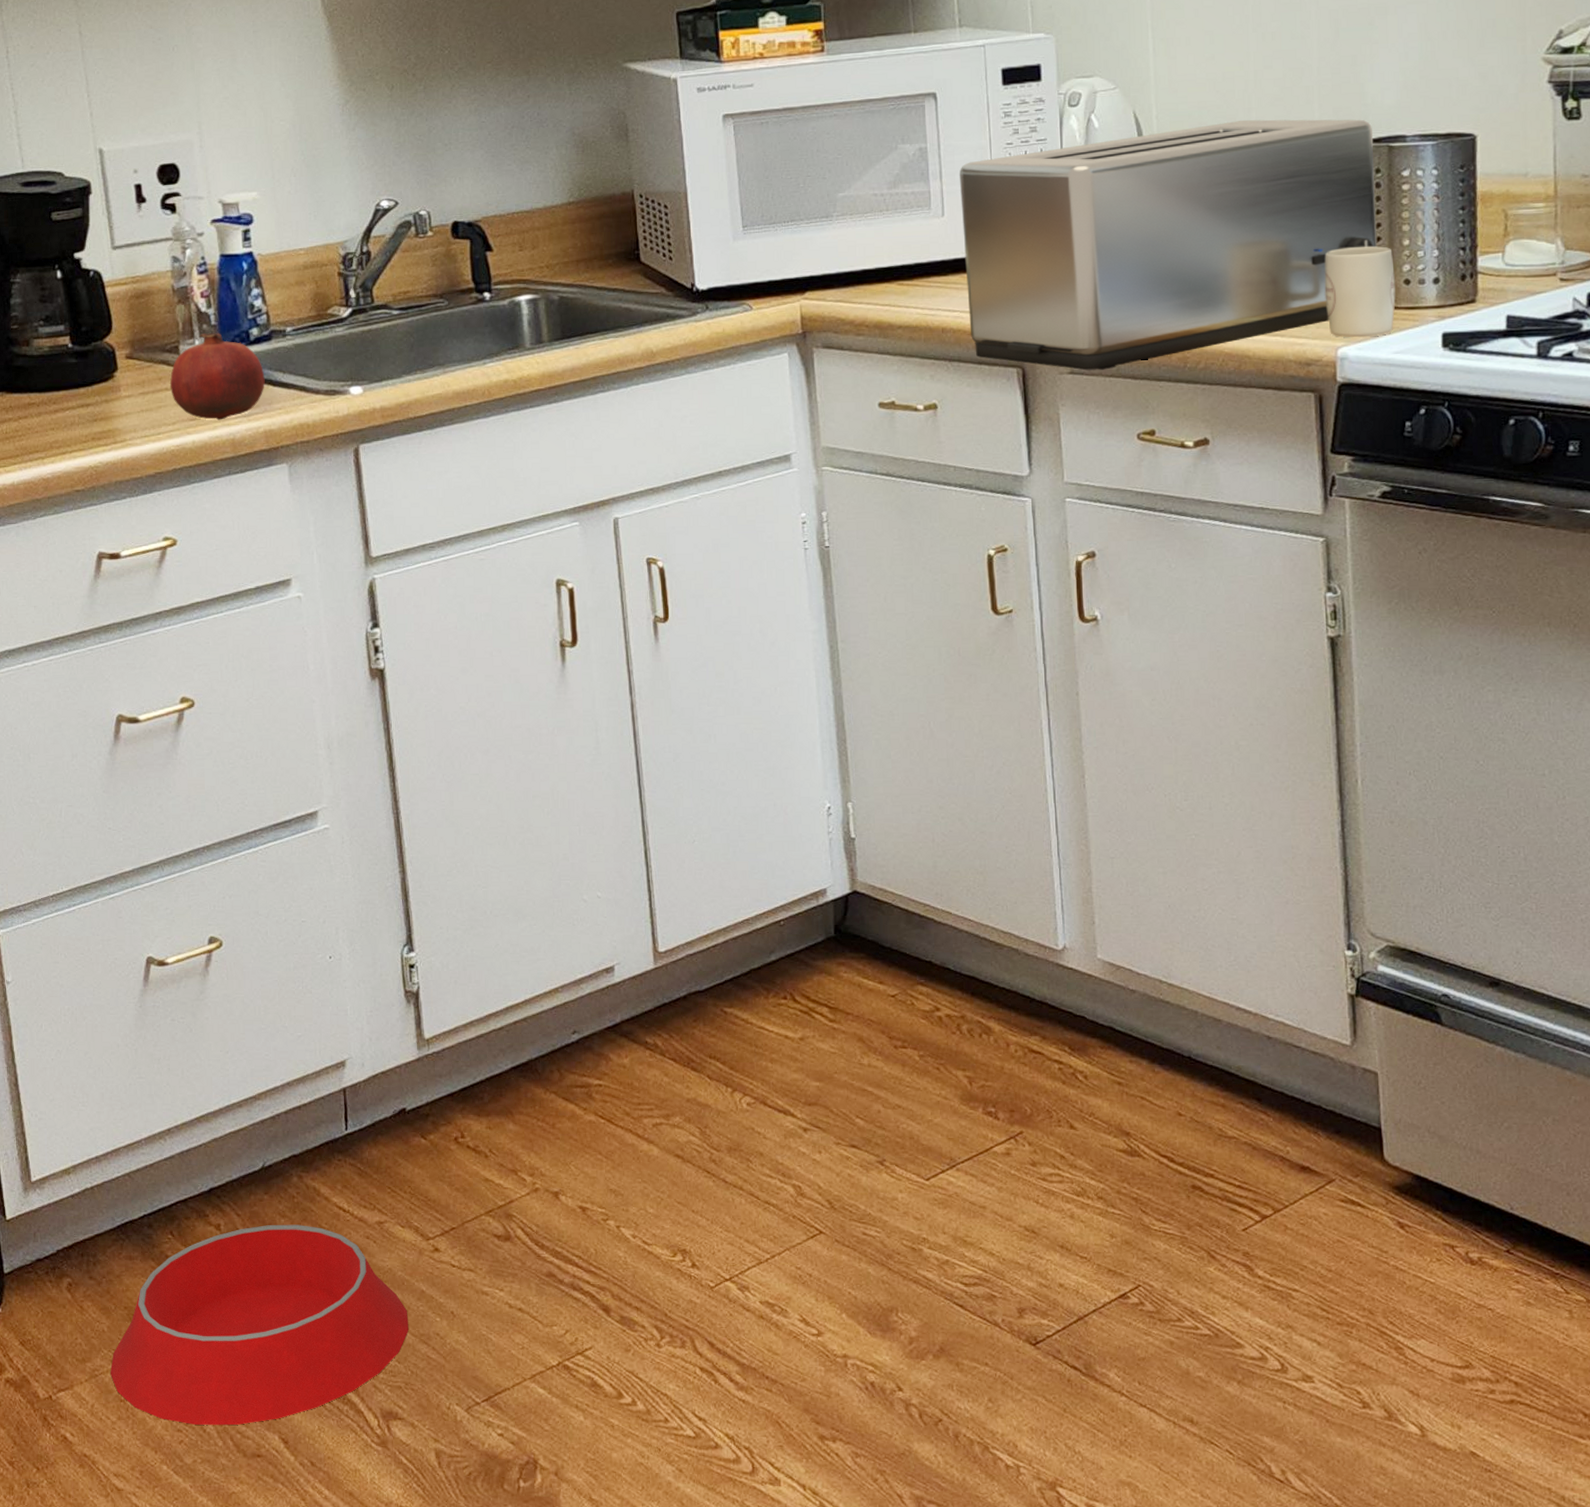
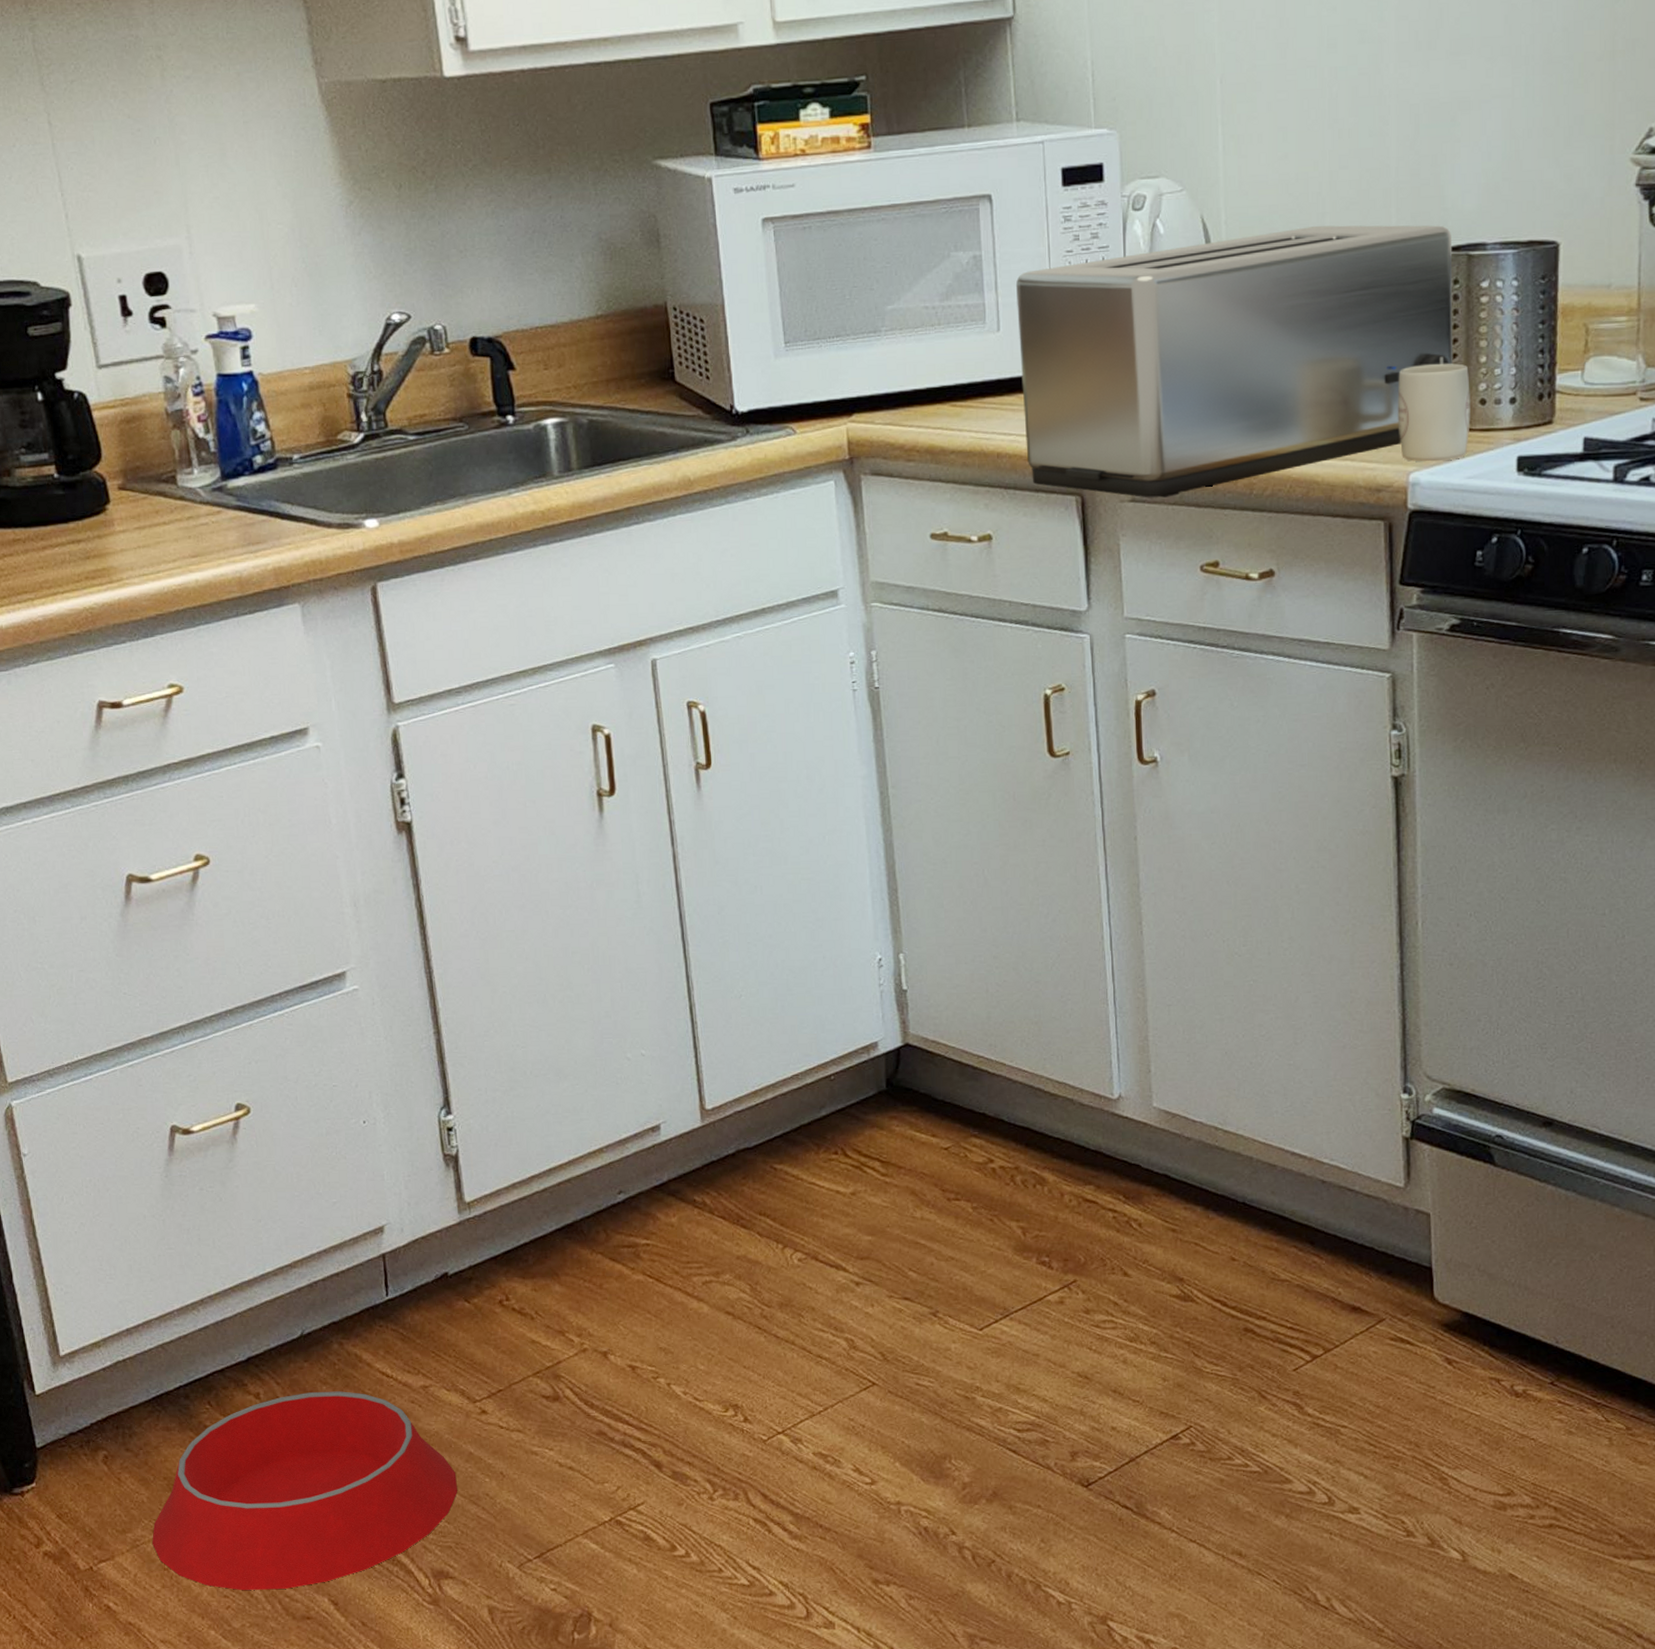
fruit: present [170,332,265,420] -> none [168,460,272,557]

